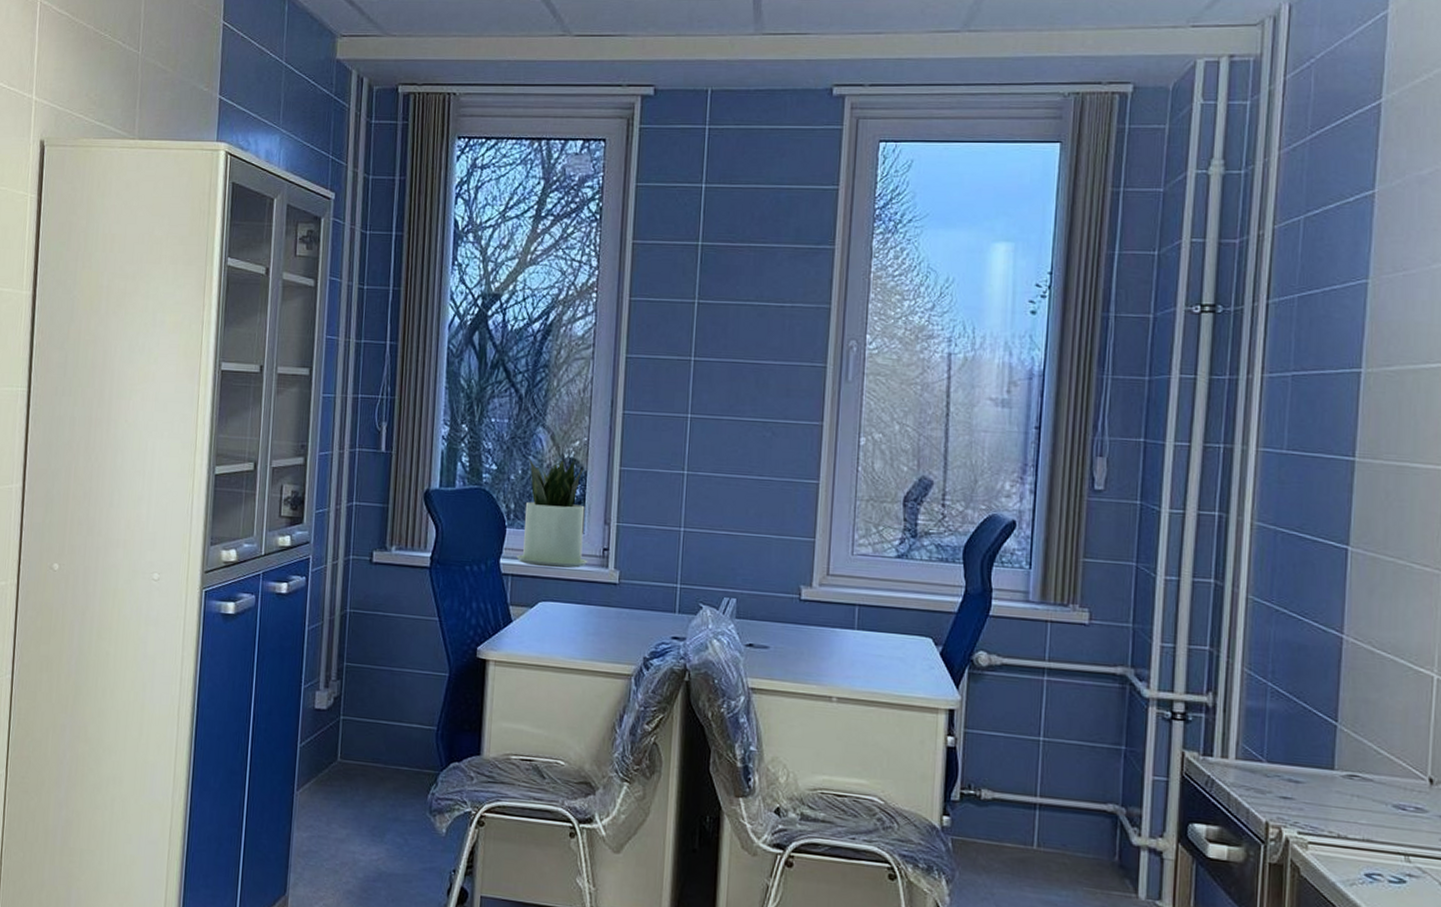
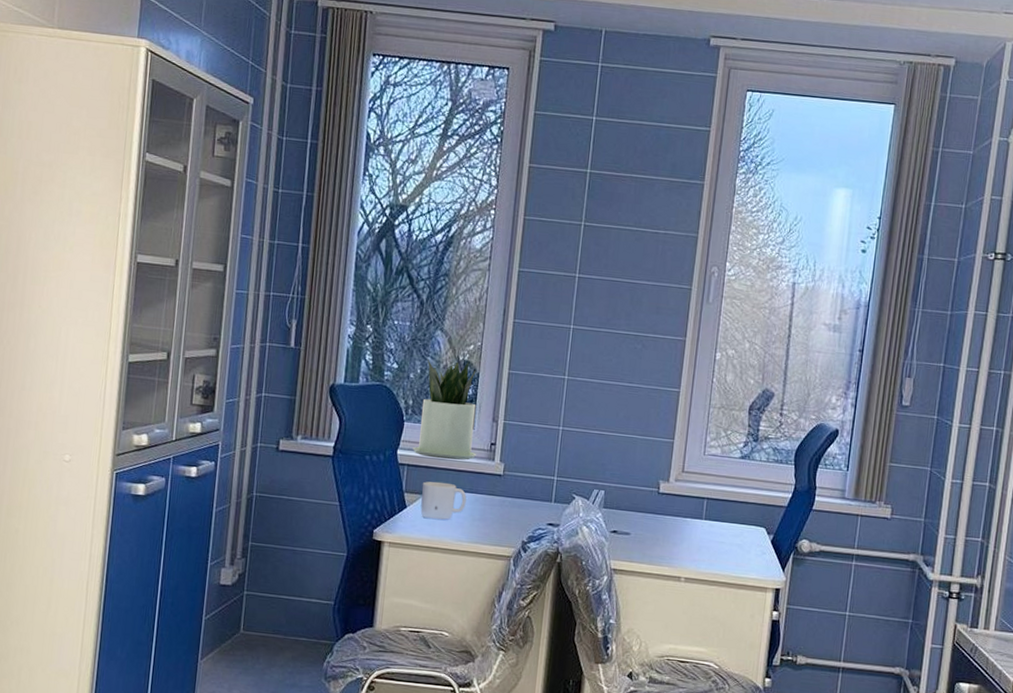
mug: none [528,592,579,636] -> present [420,481,467,521]

